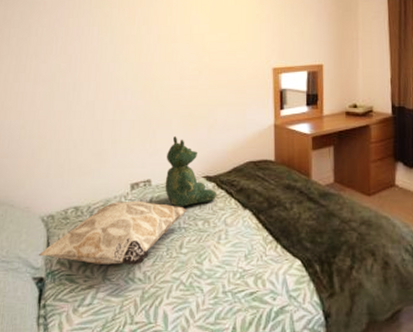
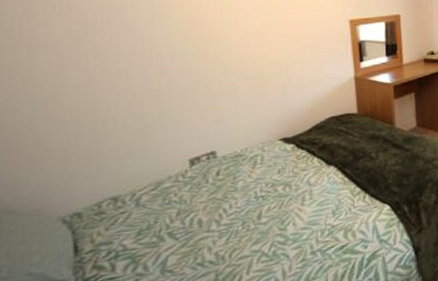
decorative pillow: present [38,200,187,266] -> none [61,174,264,266]
teddy bear: present [165,136,217,207] -> none [234,100,298,176]

